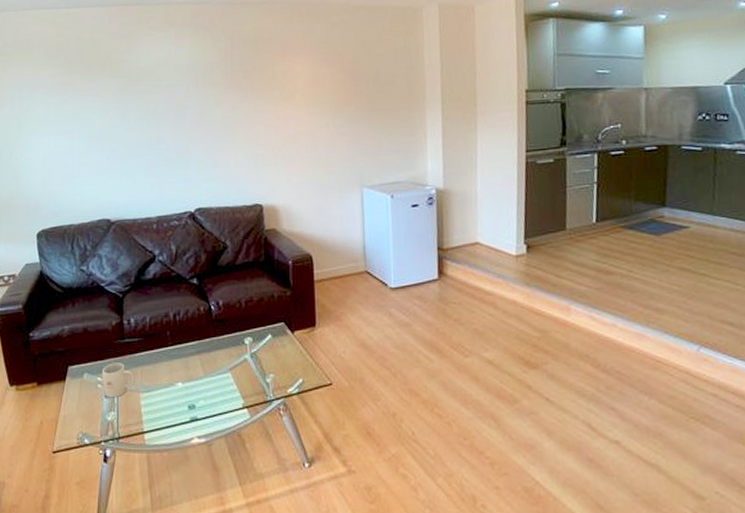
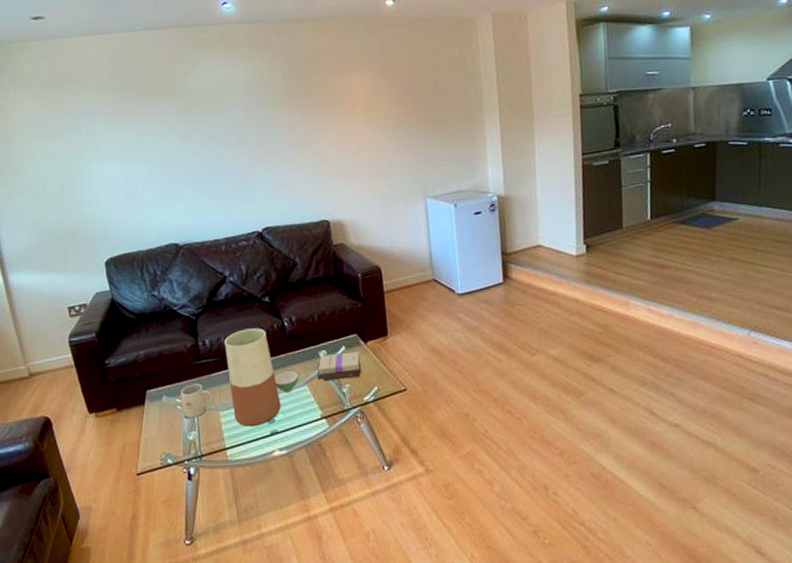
vase: none [150,310,203,411] -> present [224,328,281,426]
bowl: none [197,355,223,379] -> present [274,370,299,393]
books: none [241,341,287,369] -> present [317,351,362,381]

